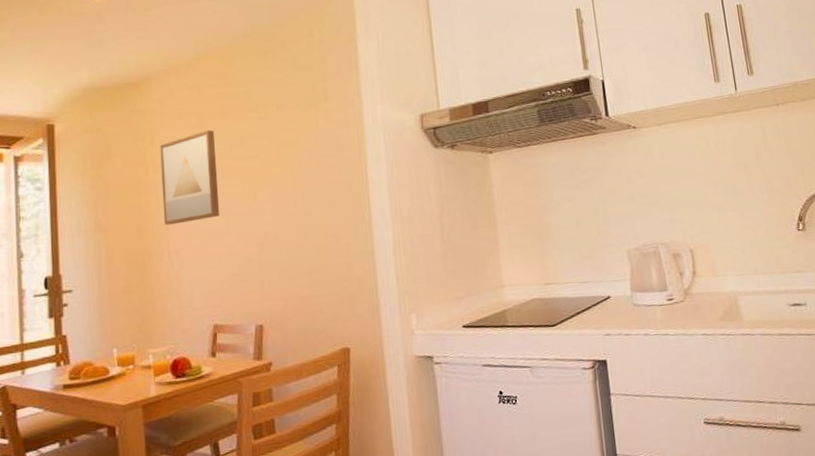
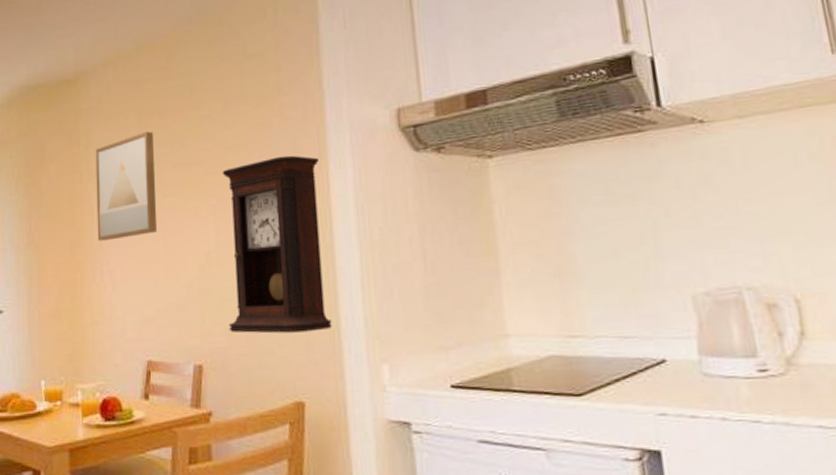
pendulum clock: none [277,151,371,297] -> present [222,155,332,334]

